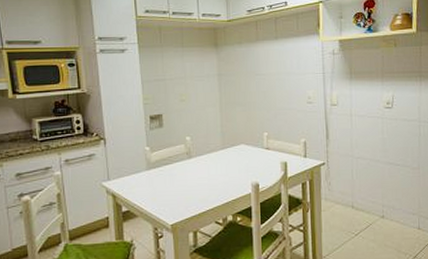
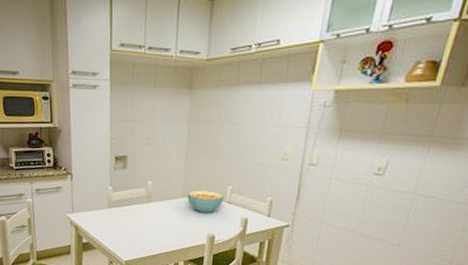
cereal bowl: none [226,139,262,163] -> present [187,190,224,214]

